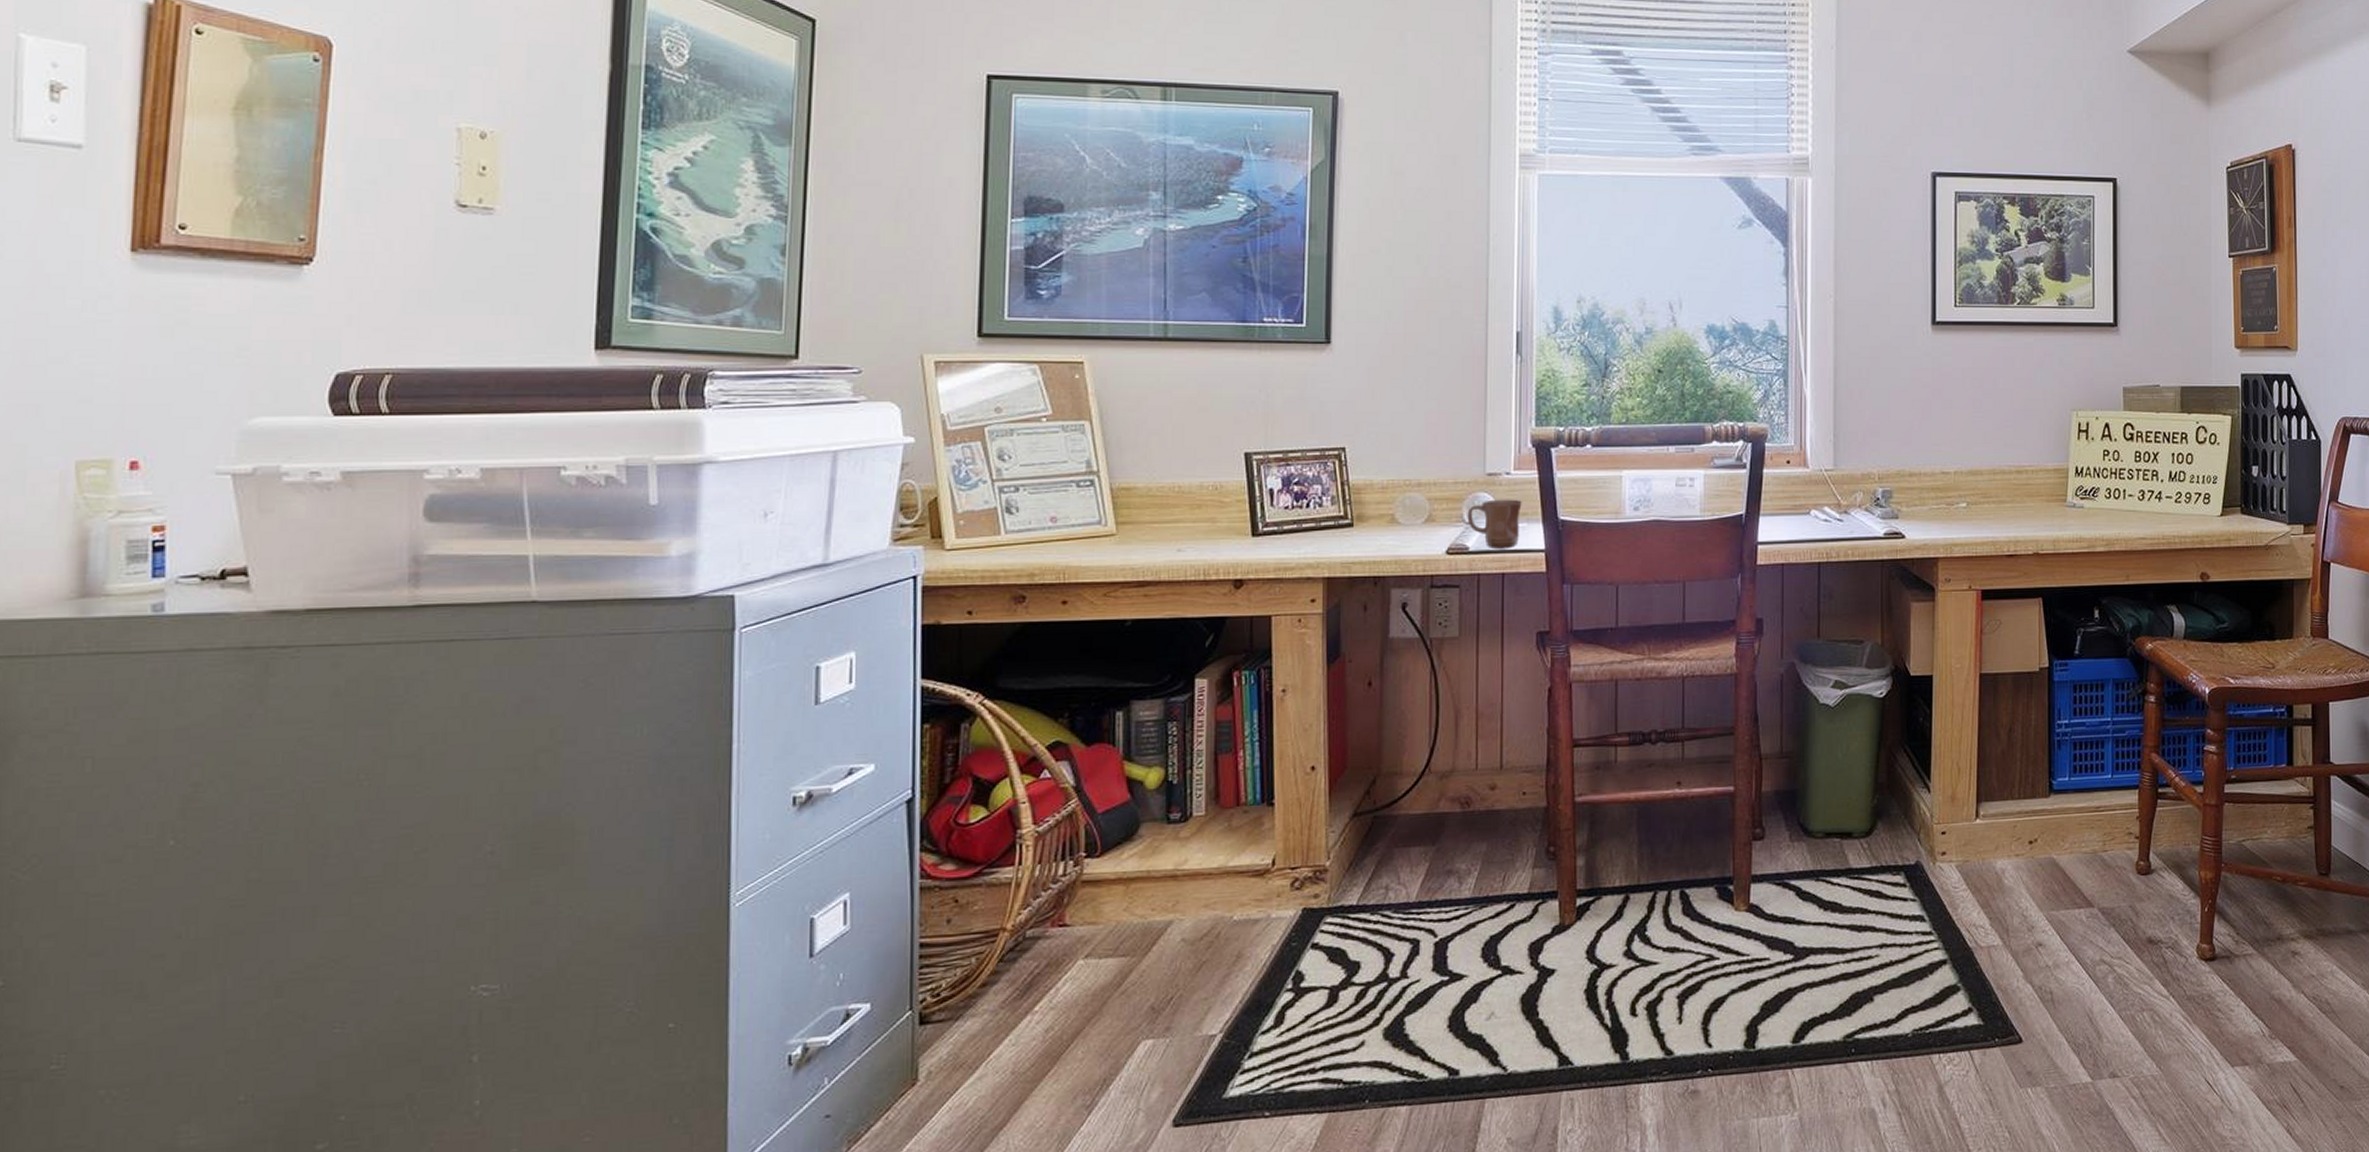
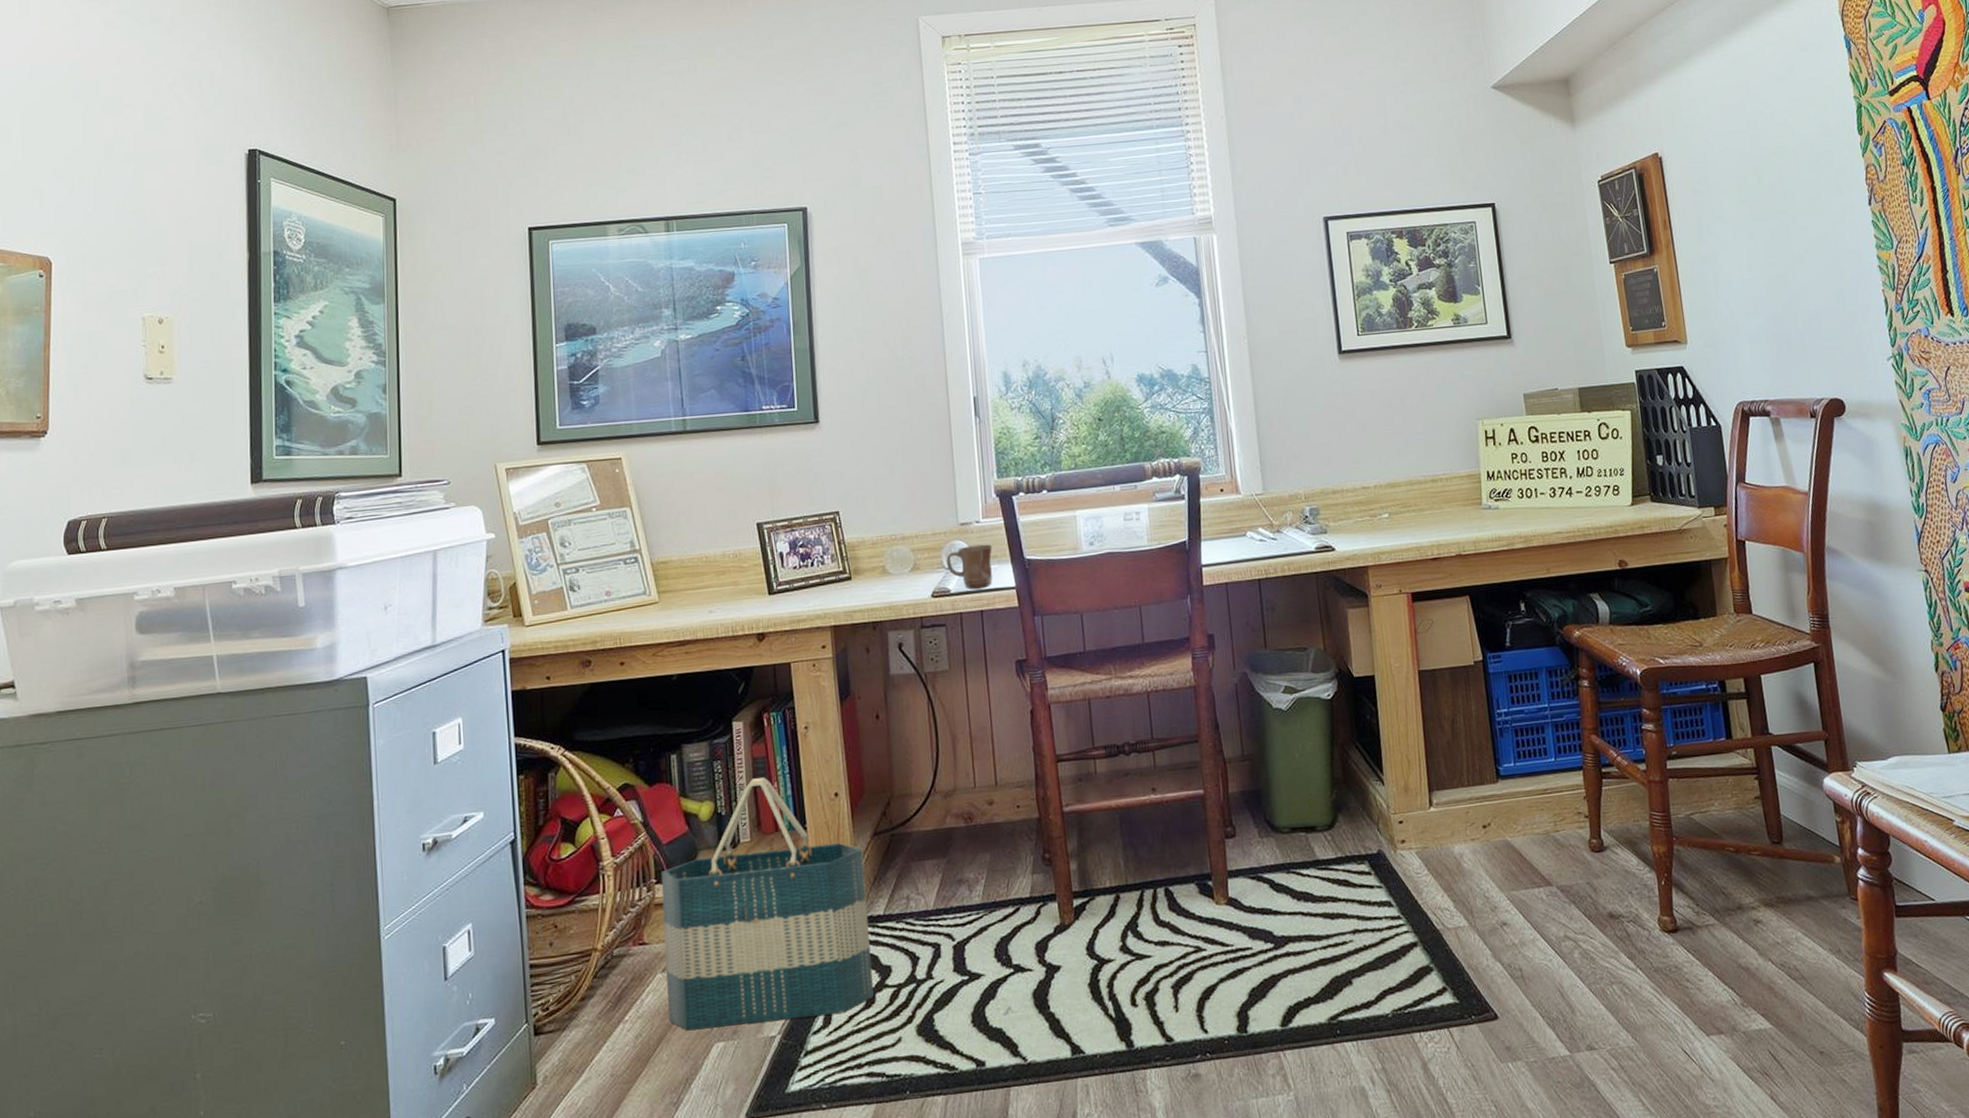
tote bag: none [1087,744,1339,1026] -> present [661,777,874,1031]

